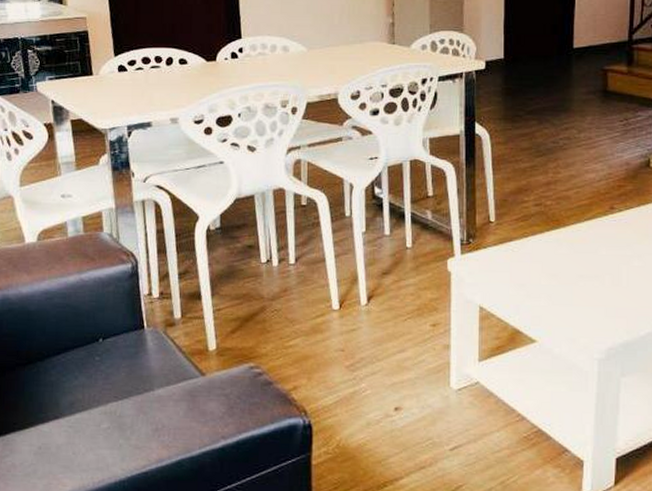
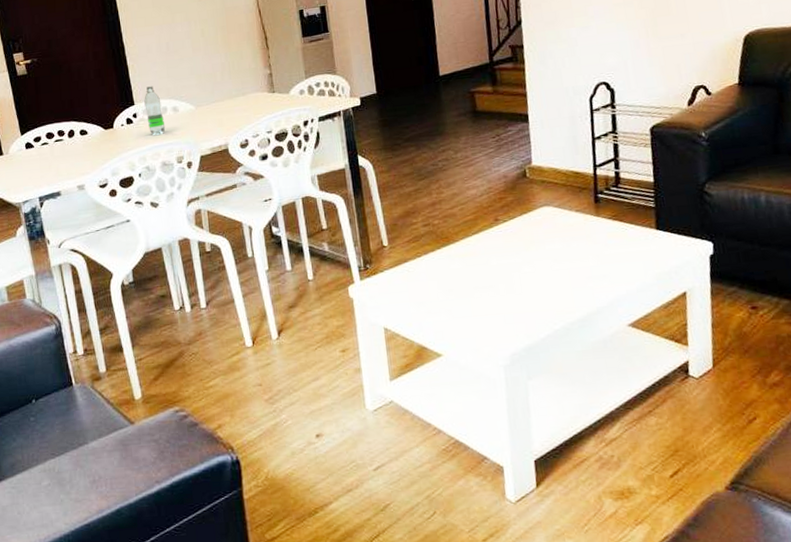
bottle: none [252,20,273,75] -> present [144,86,166,136]

